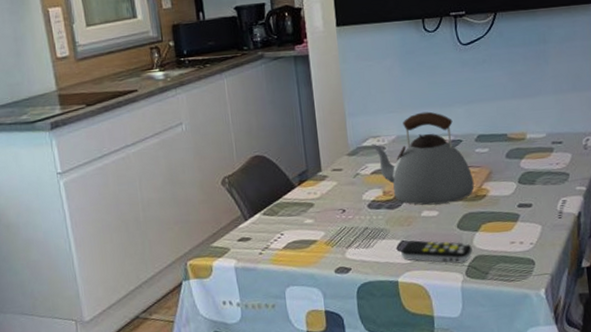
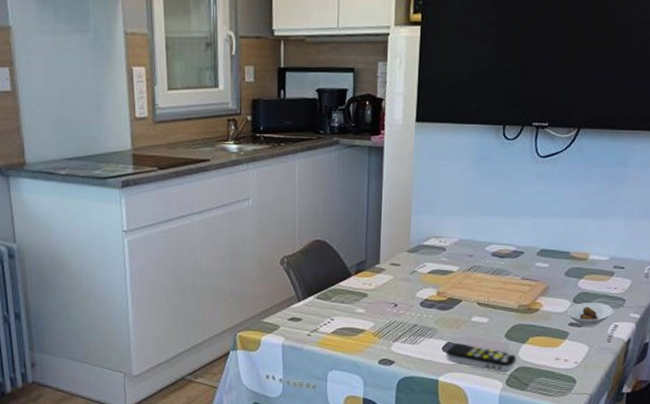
kettle: present [371,111,475,205] -> none [433,219,529,312]
saucer: none [514,180,559,207] -> present [567,302,613,328]

